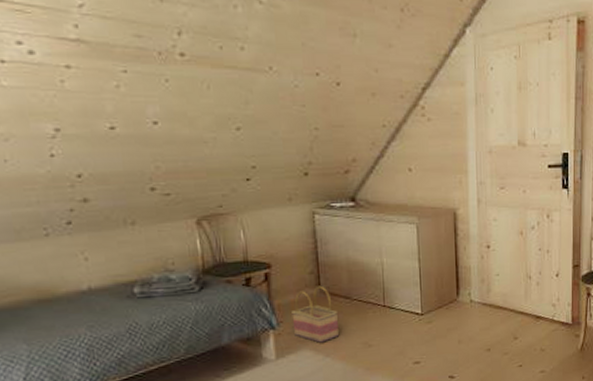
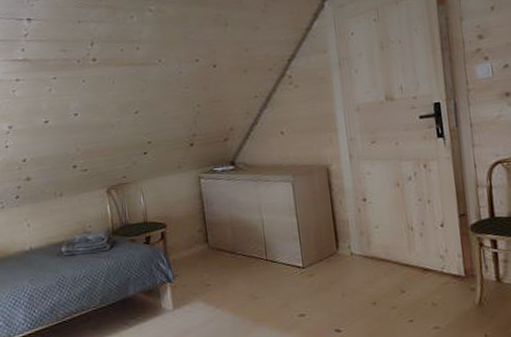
basket: present [291,285,340,343] -> none [184,242,228,295]

